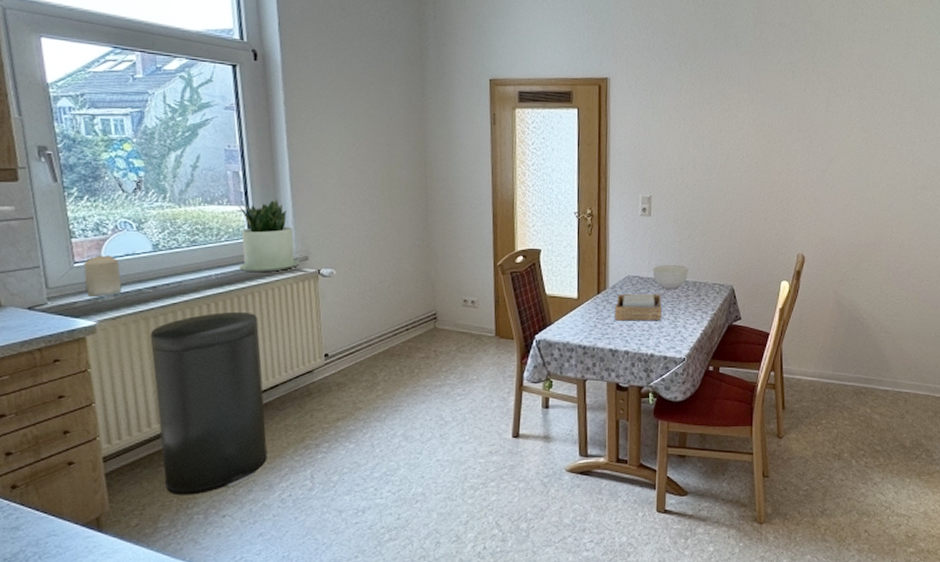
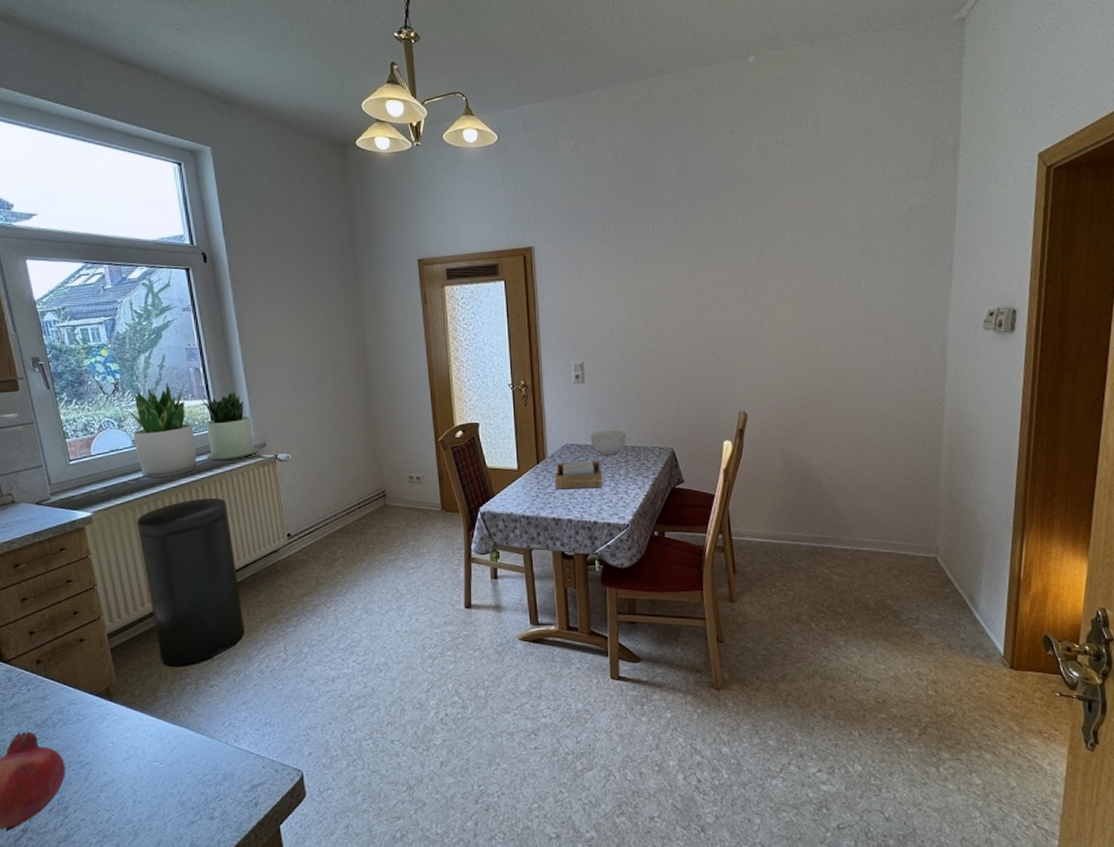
candle: present [84,255,122,298] -> none [78,452,110,491]
planter: none [148,183,228,288] -> present [126,381,196,479]

